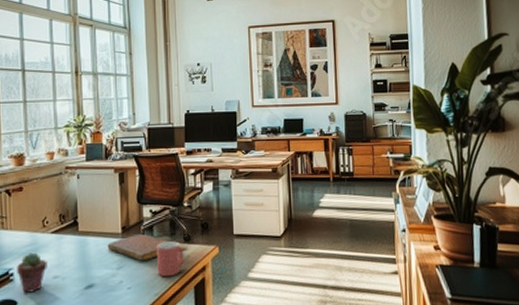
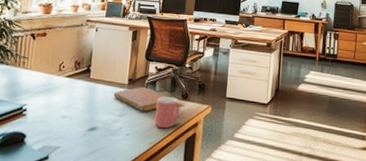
potted succulent: present [17,252,47,293] -> none [30,92,59,128]

